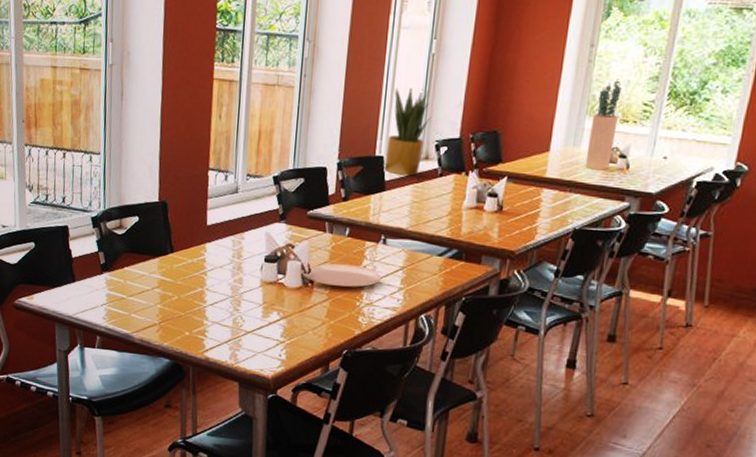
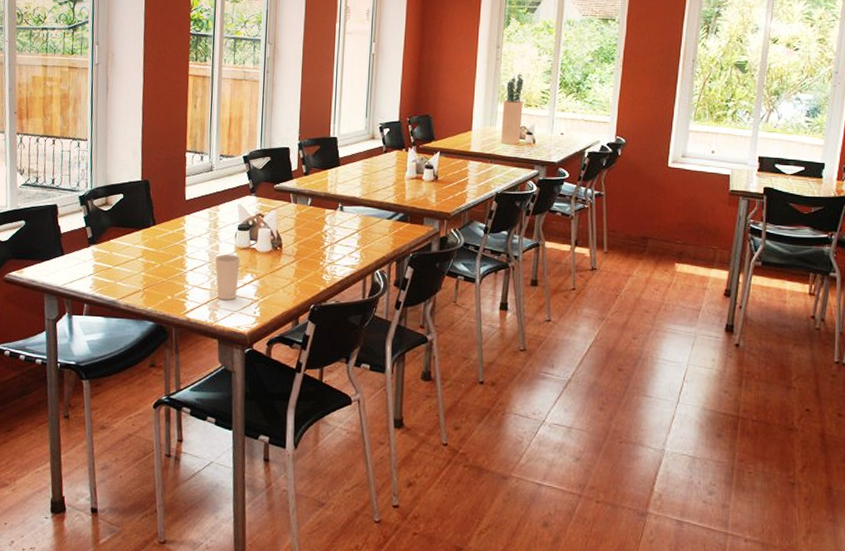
cup: none [238,289,266,340] -> present [215,255,240,300]
plate: present [303,263,382,288] -> none [272,229,341,249]
planter: present [384,87,431,176] -> none [338,81,374,153]

